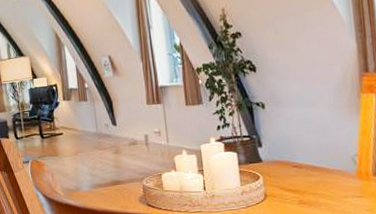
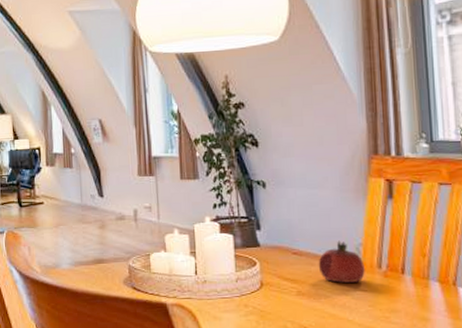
fruit: none [317,152,362,191] -> present [318,240,365,283]

